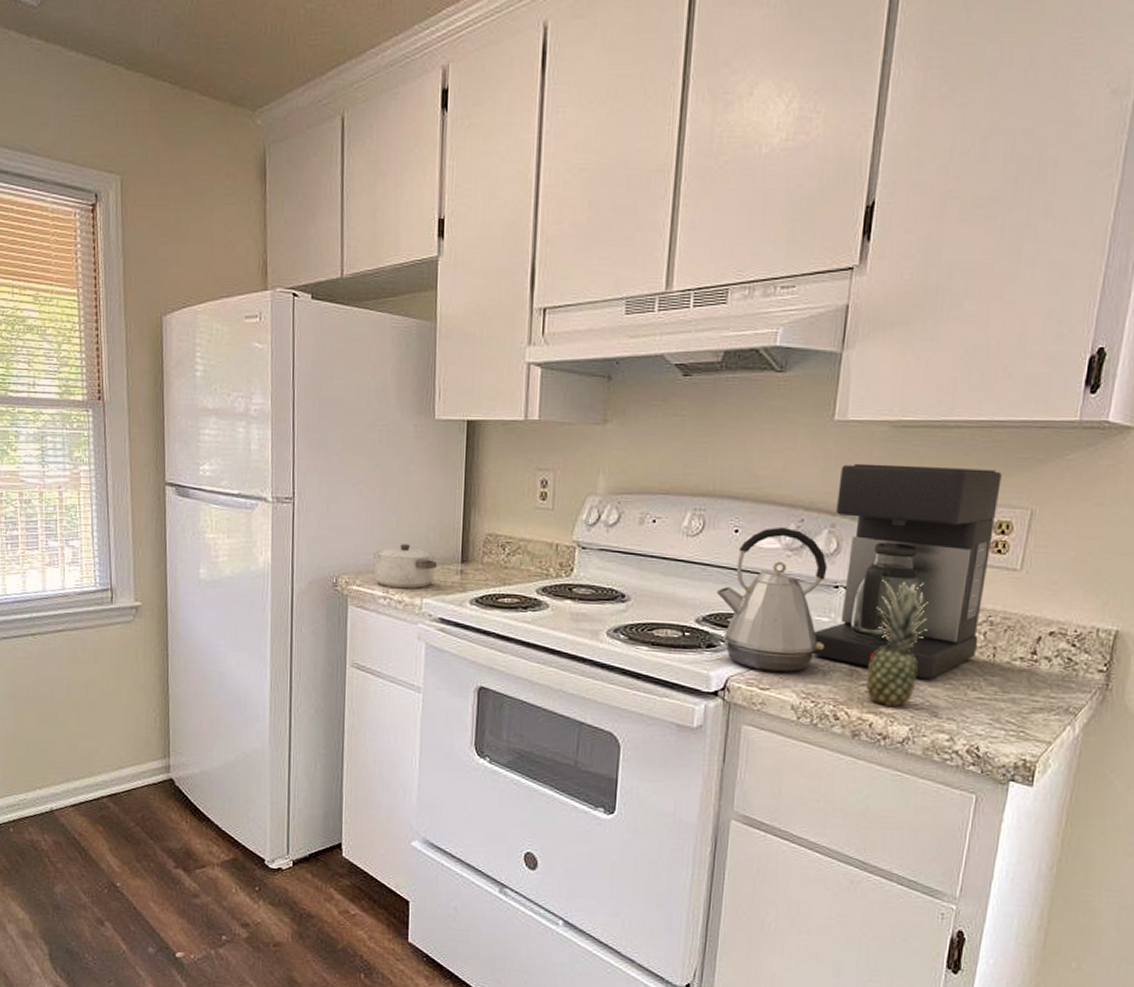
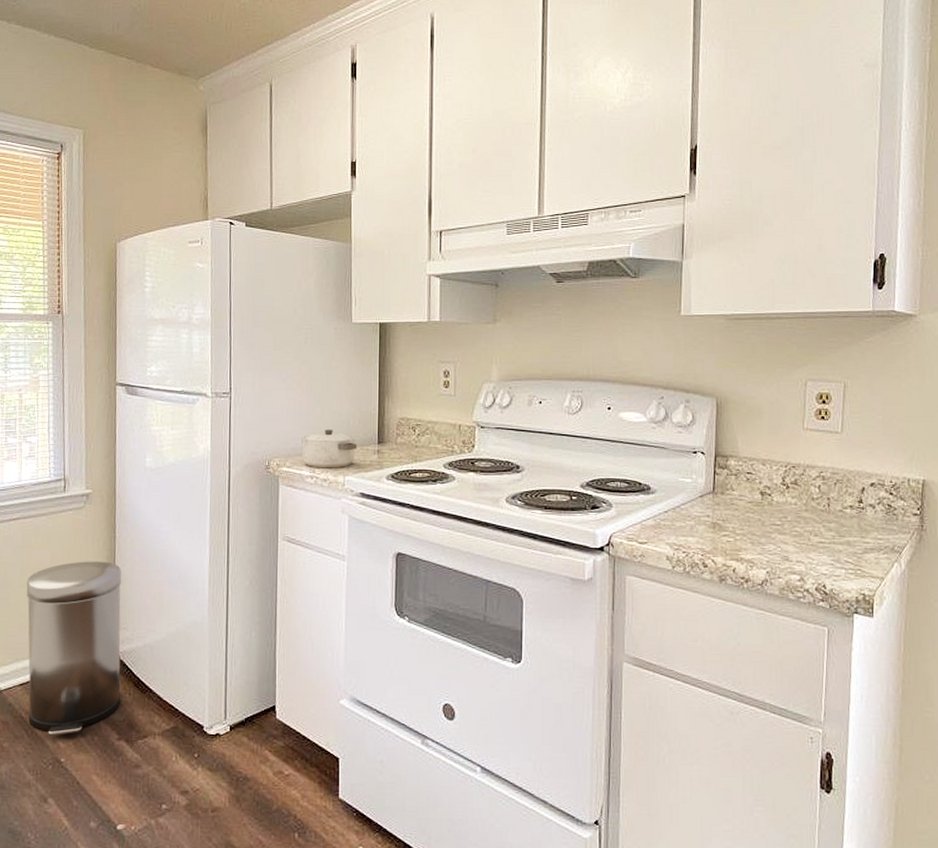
pedal bin: none [74,679,177,860] -> present [26,561,122,737]
kettle: present [716,526,828,673] -> none [596,403,690,528]
coffee maker: present [811,463,1002,678] -> none [679,349,818,527]
fruit: present [865,579,928,708] -> none [726,444,773,554]

